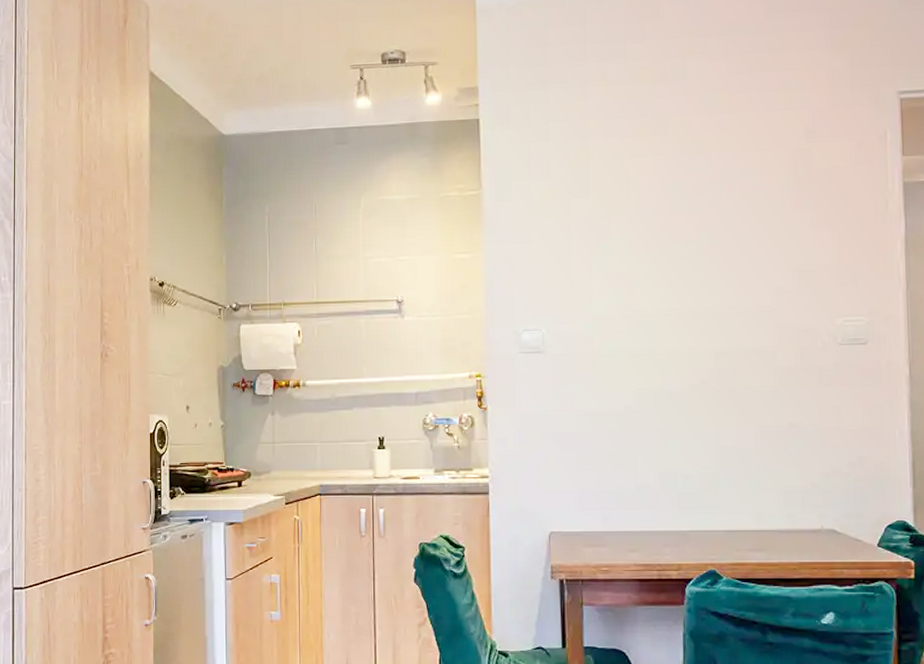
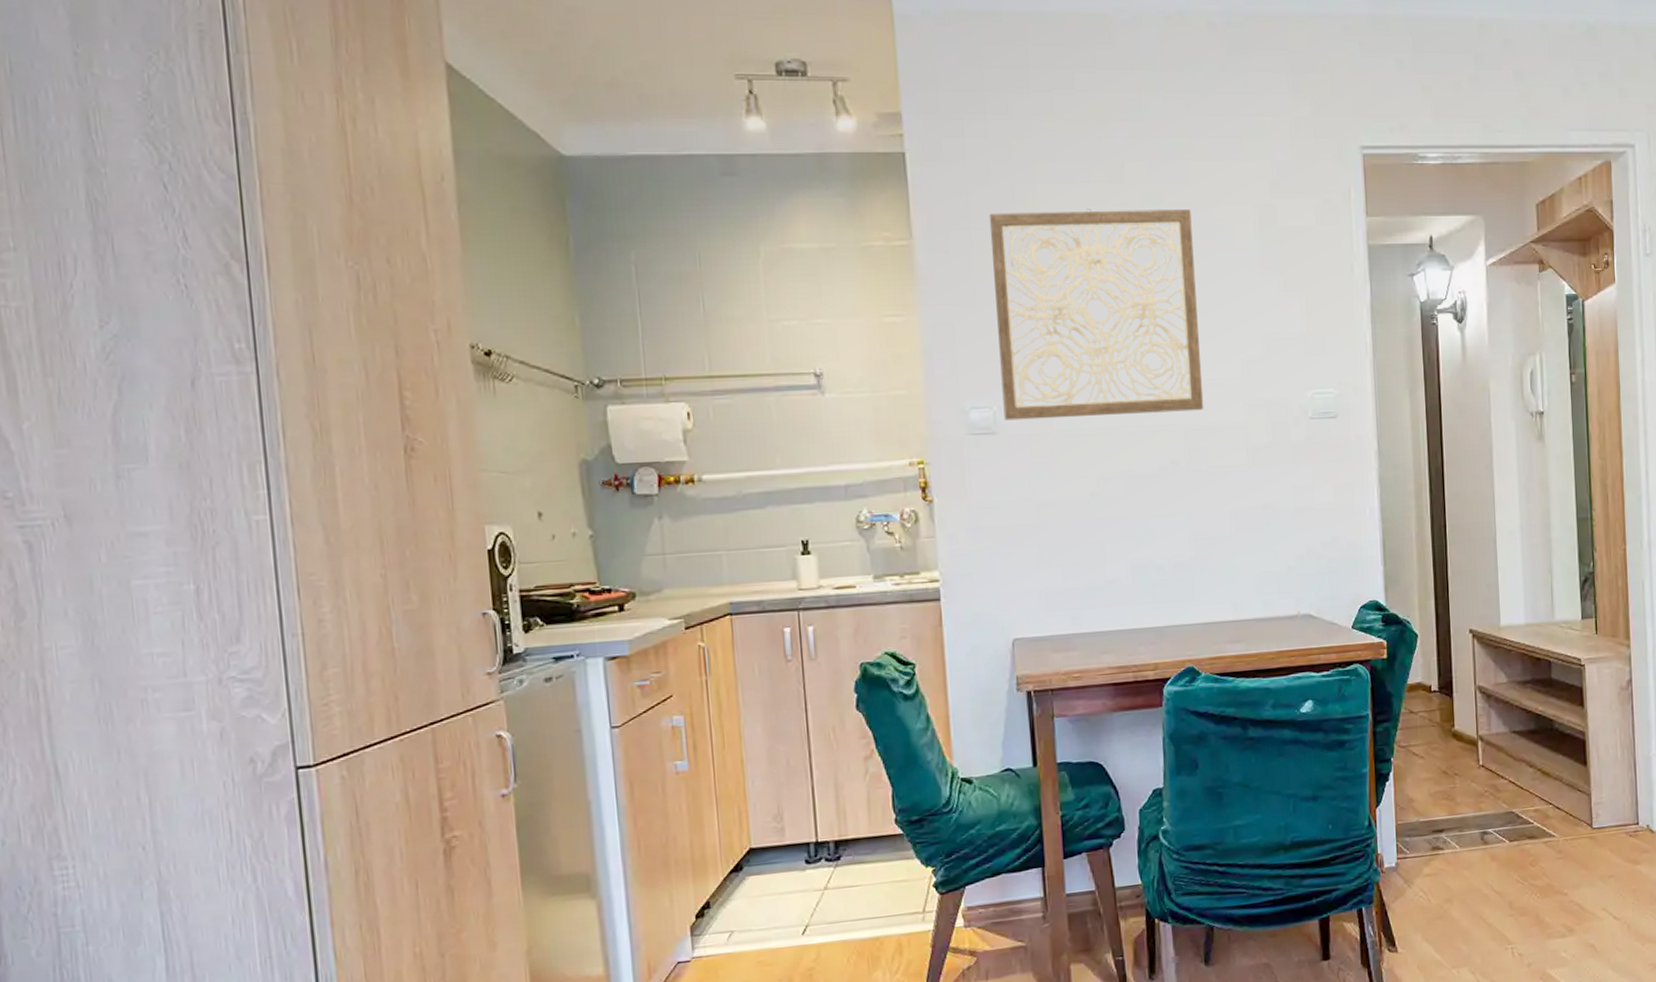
wall art: none [546,156,734,342] -> present [989,207,1204,421]

